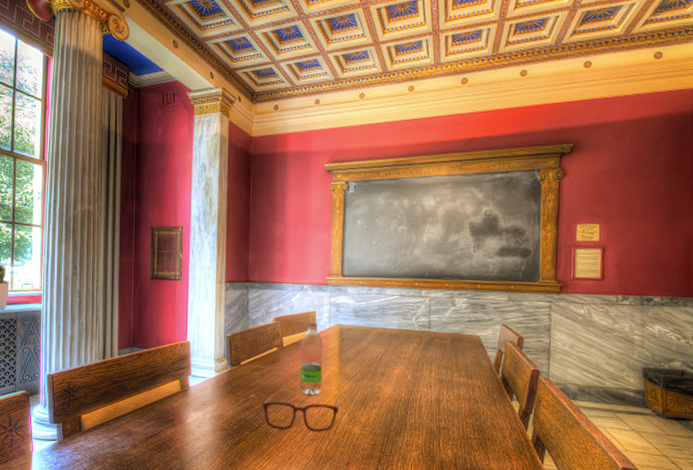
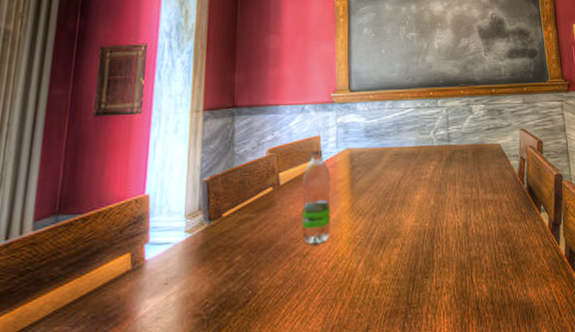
eyeglasses: present [262,394,339,433] -> none [251,241,352,301]

